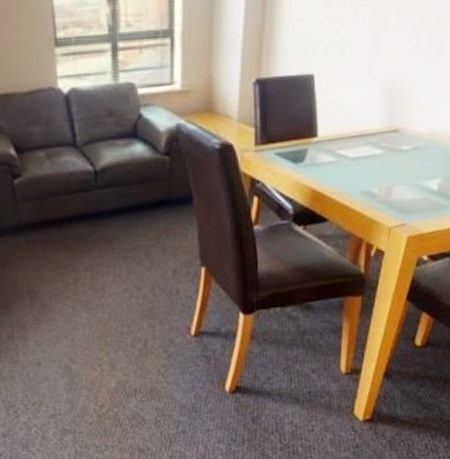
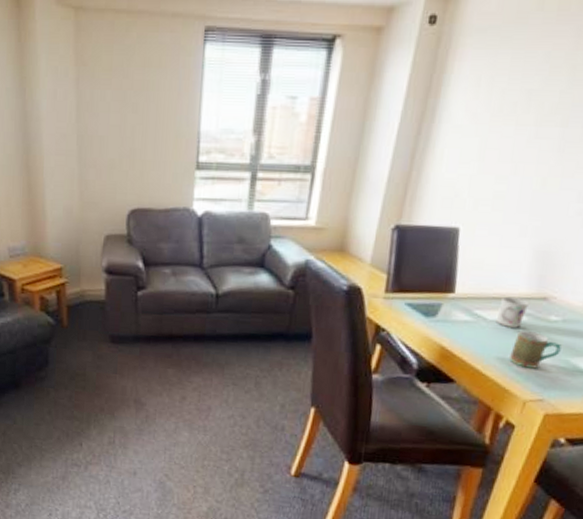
mug: none [356,133,383,162] -> present [496,296,529,328]
mug: none [373,162,415,197] -> present [509,330,562,369]

